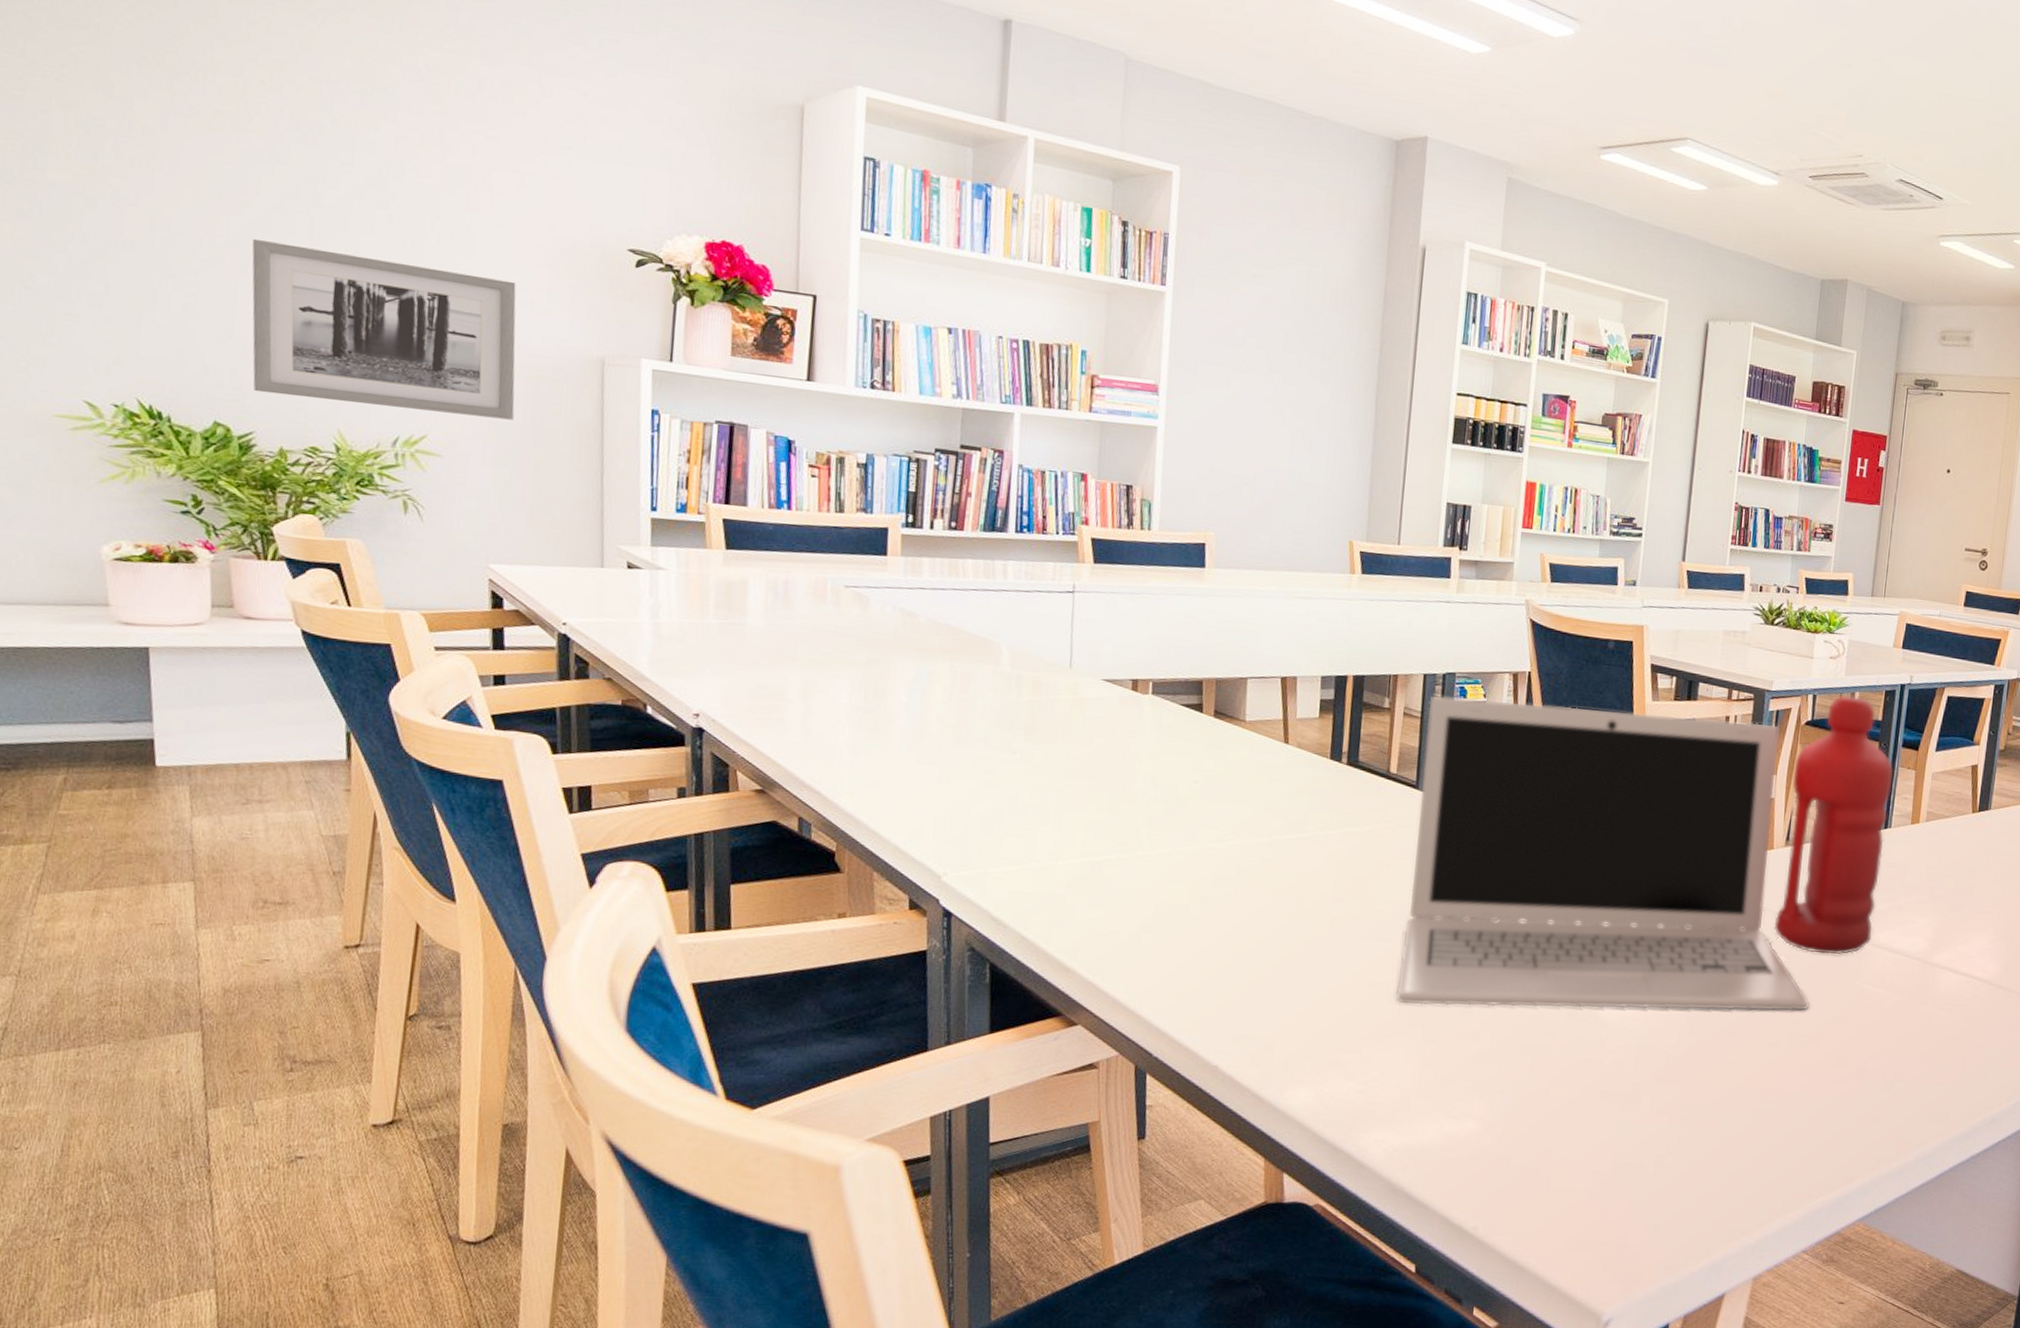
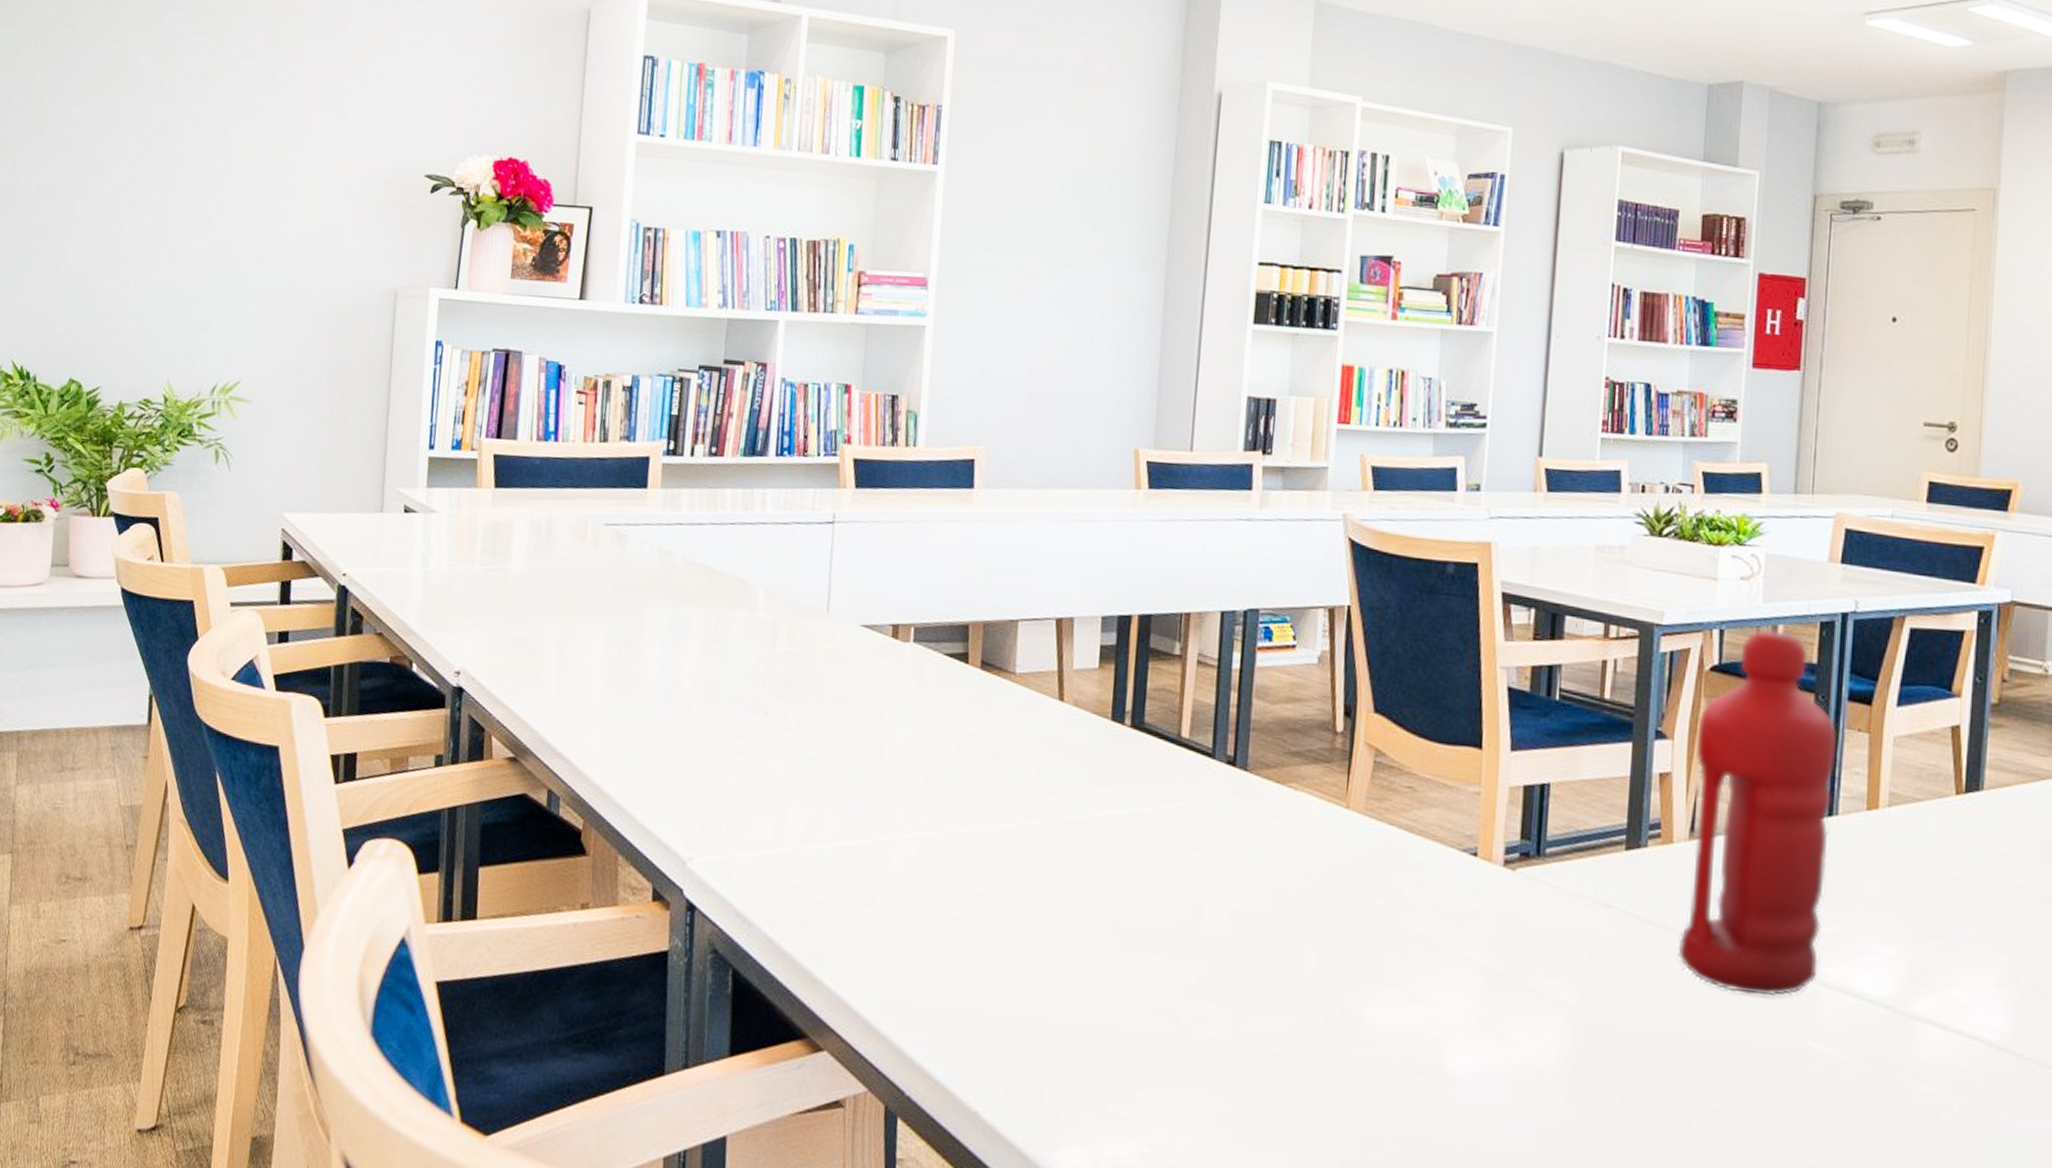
wall art: present [252,238,517,420] -> none [103,195,327,361]
laptop: present [1395,695,1811,1011] -> none [1187,638,1734,1076]

